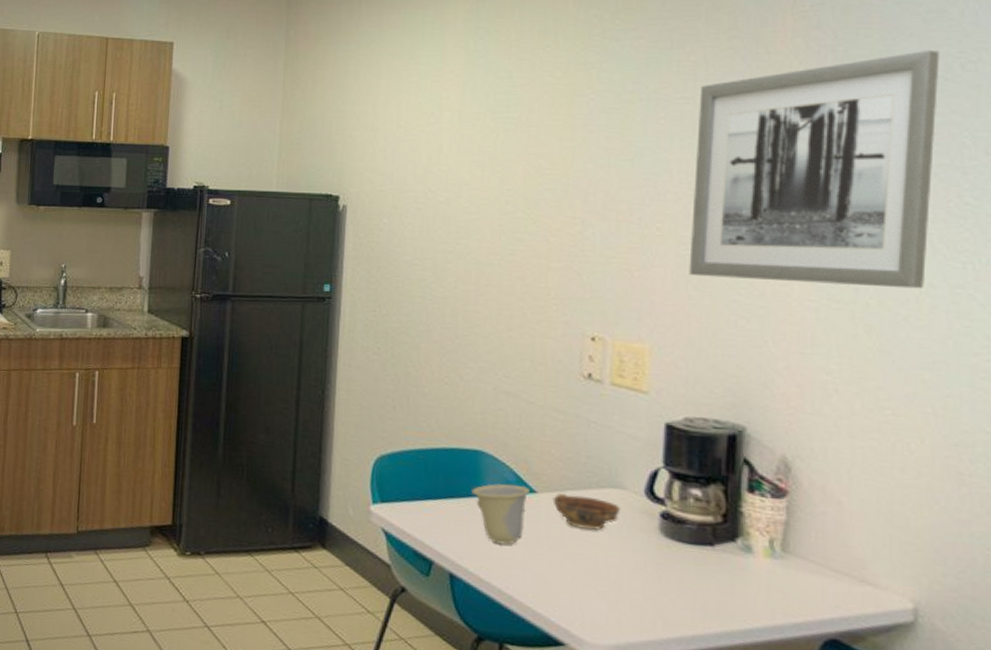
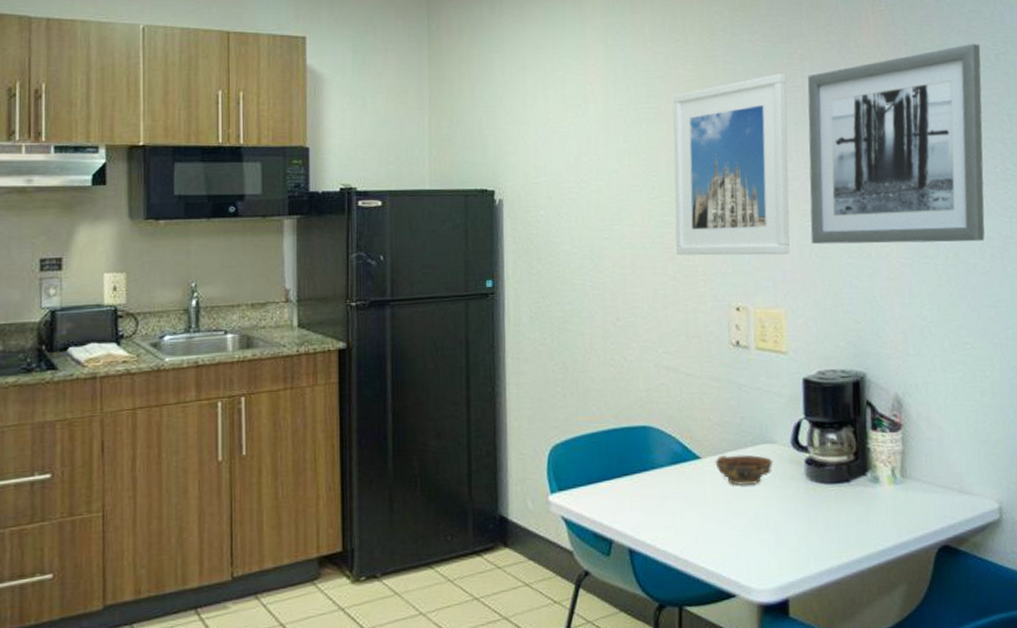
cup: present [472,483,530,545] -> none [643,453,694,513]
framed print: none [527,83,674,284] -> present [672,74,790,256]

